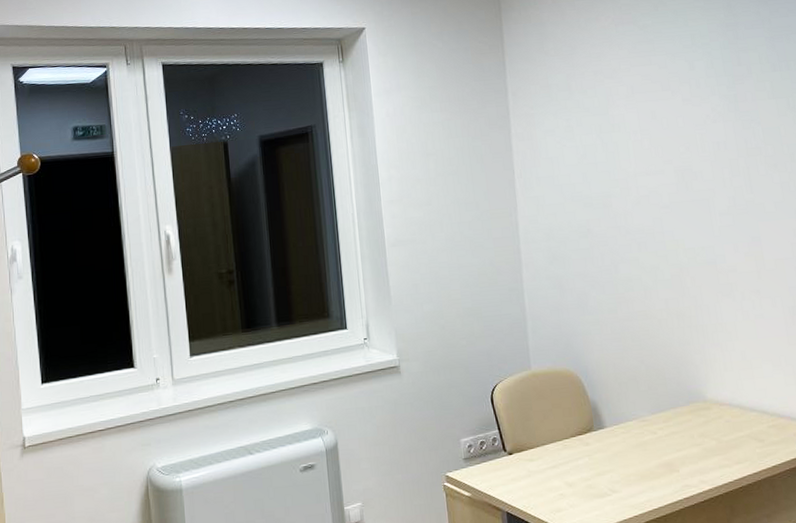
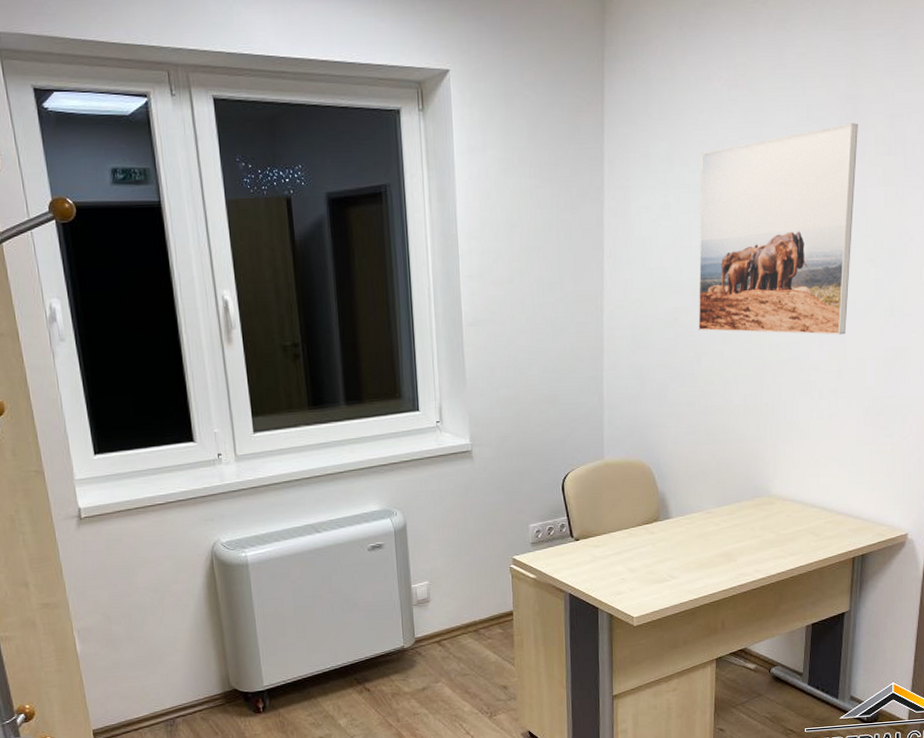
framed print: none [597,46,759,240] -> present [698,123,858,335]

